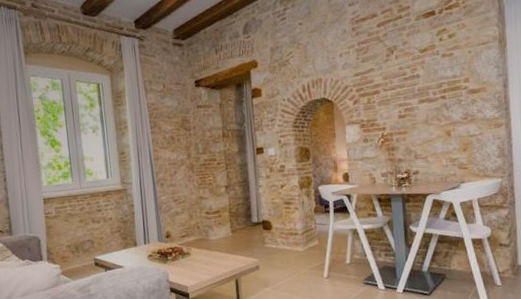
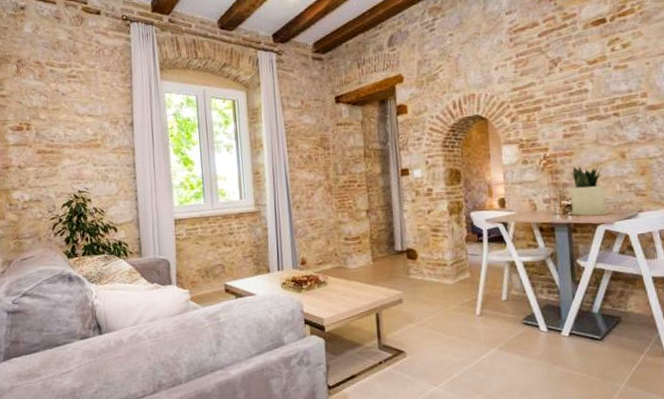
planter: none [403,141,437,188] -> present [568,164,609,217]

